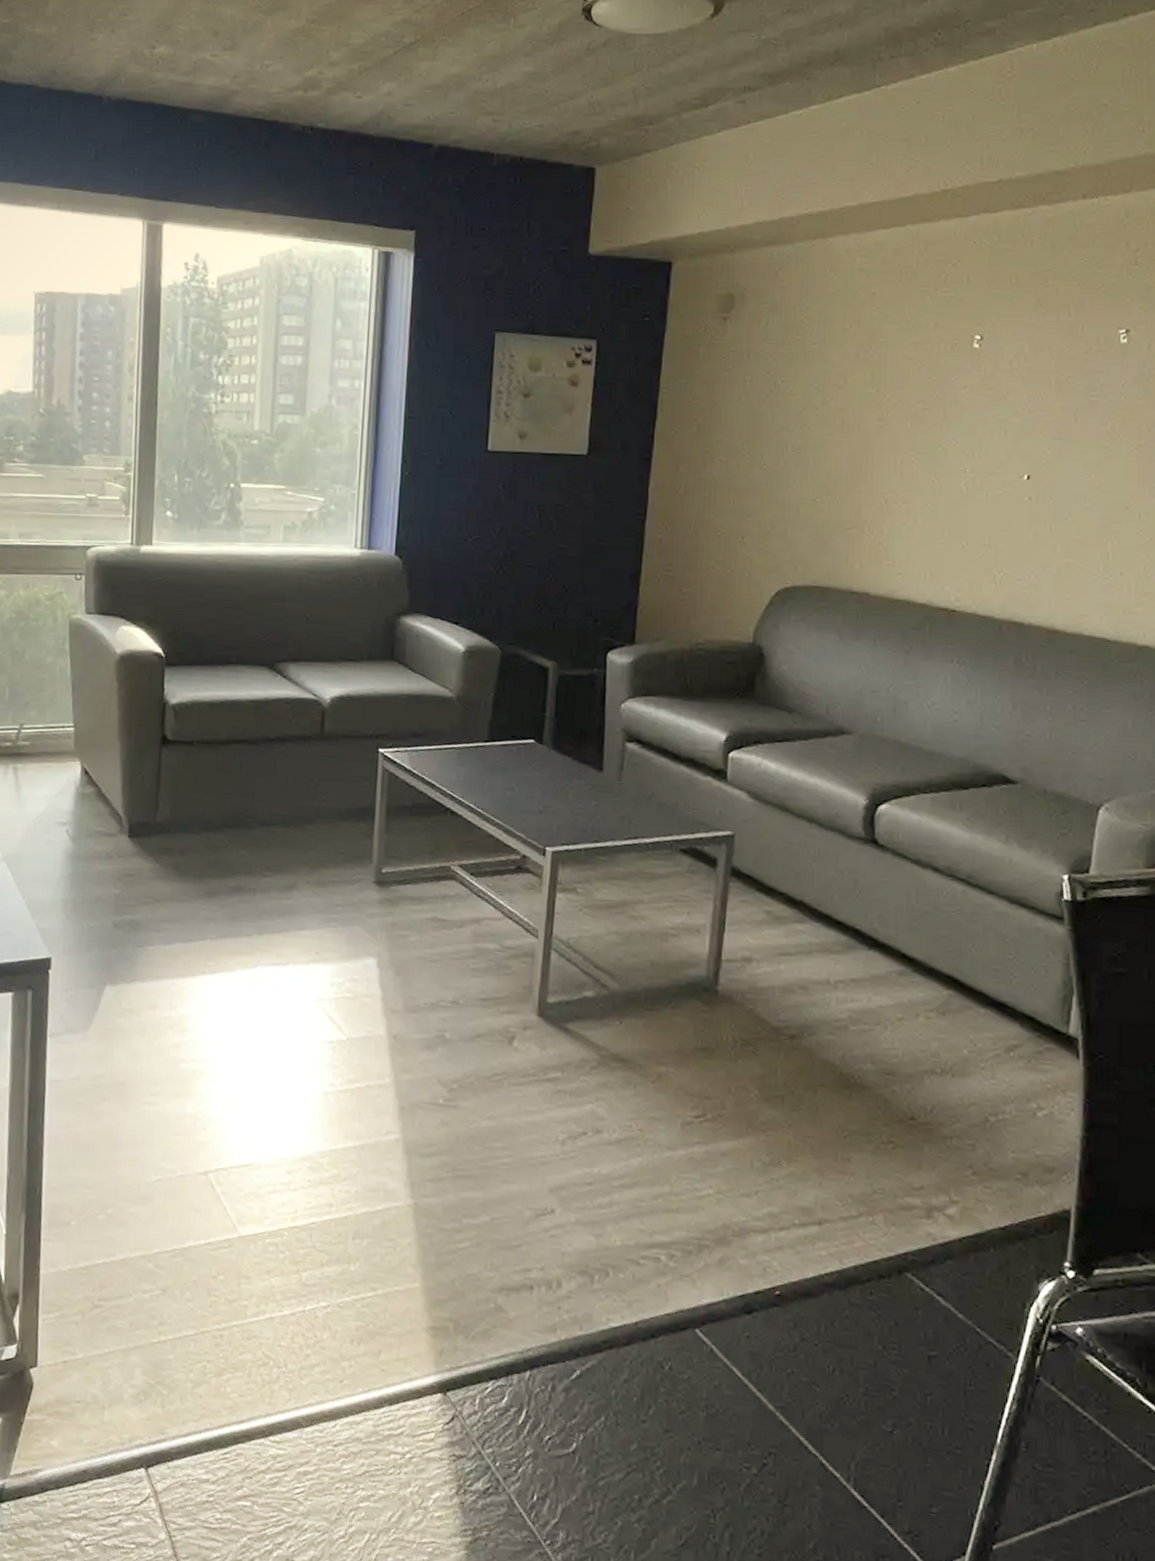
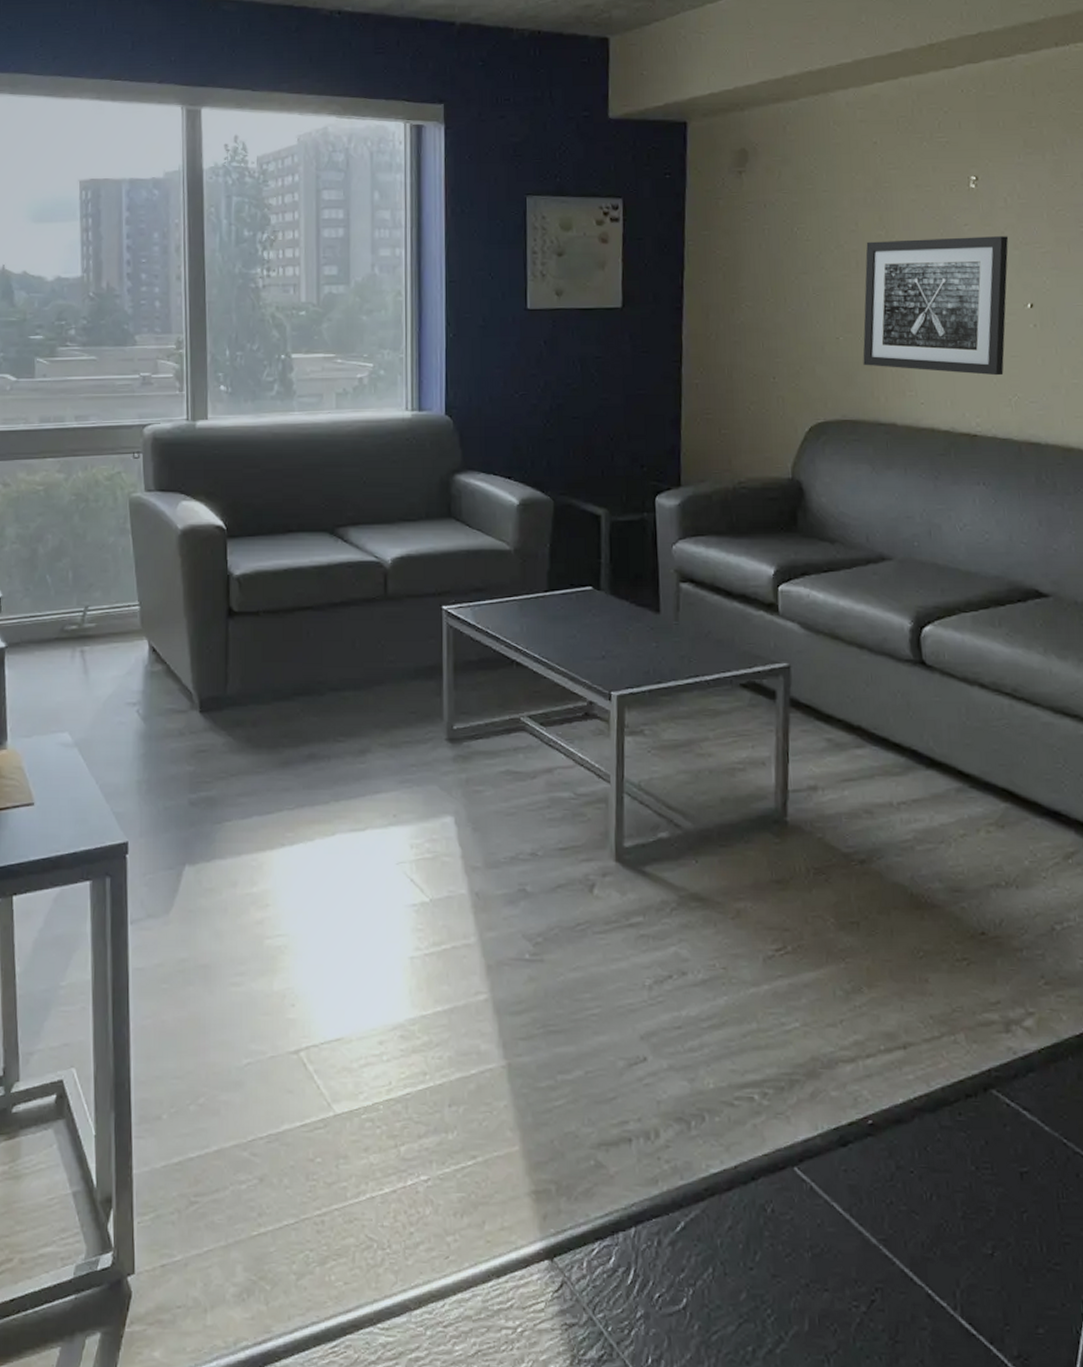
wall art: none [839,399,1011,550] -> present [863,236,1009,376]

